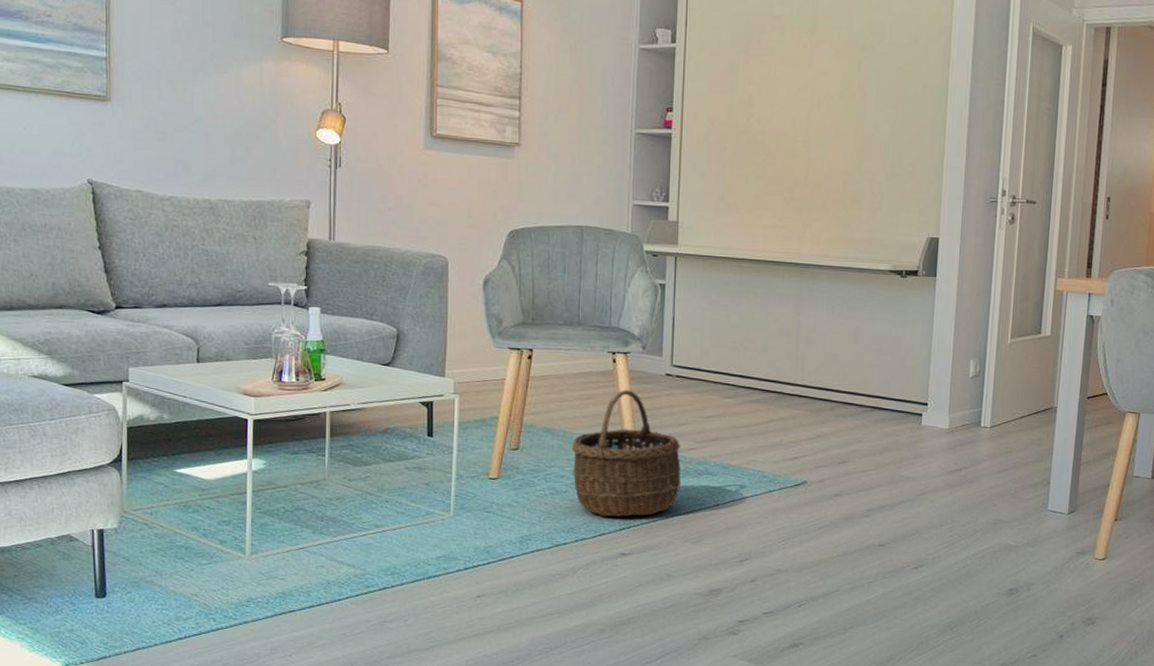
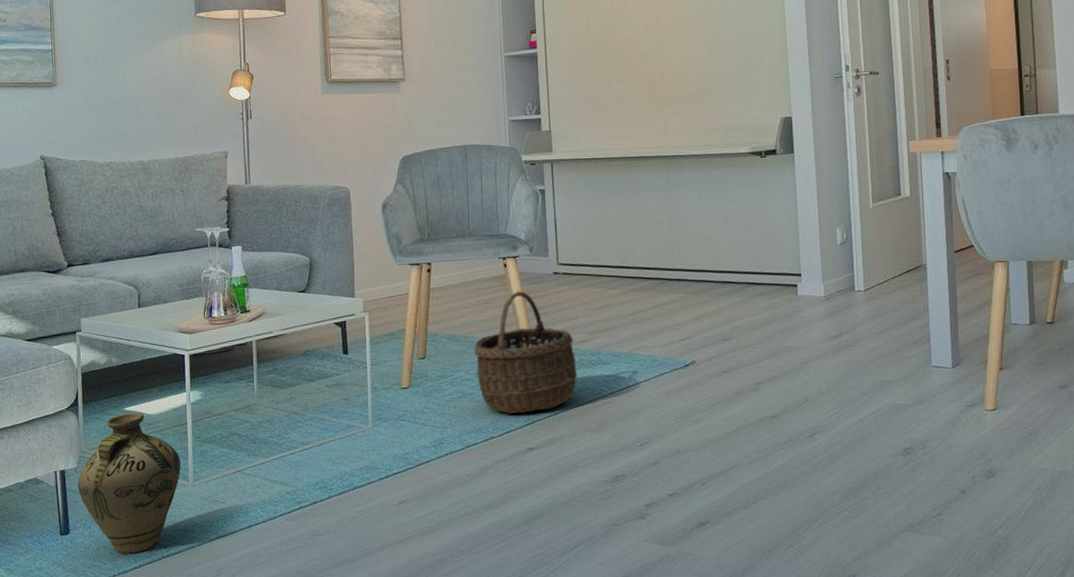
jug: none [117,474,238,624] -> present [77,412,181,554]

